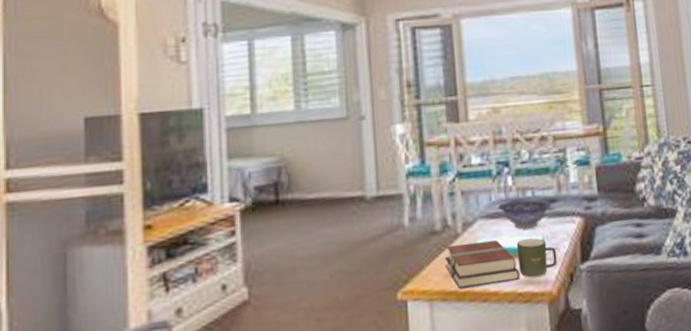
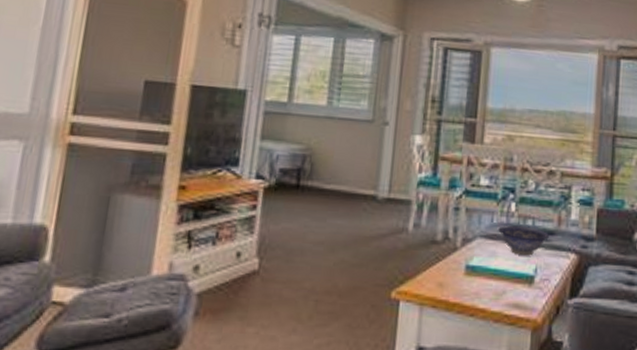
books: present [444,240,520,289] -> none [439,256,509,302]
mug: present [516,238,558,279] -> none [509,265,547,304]

